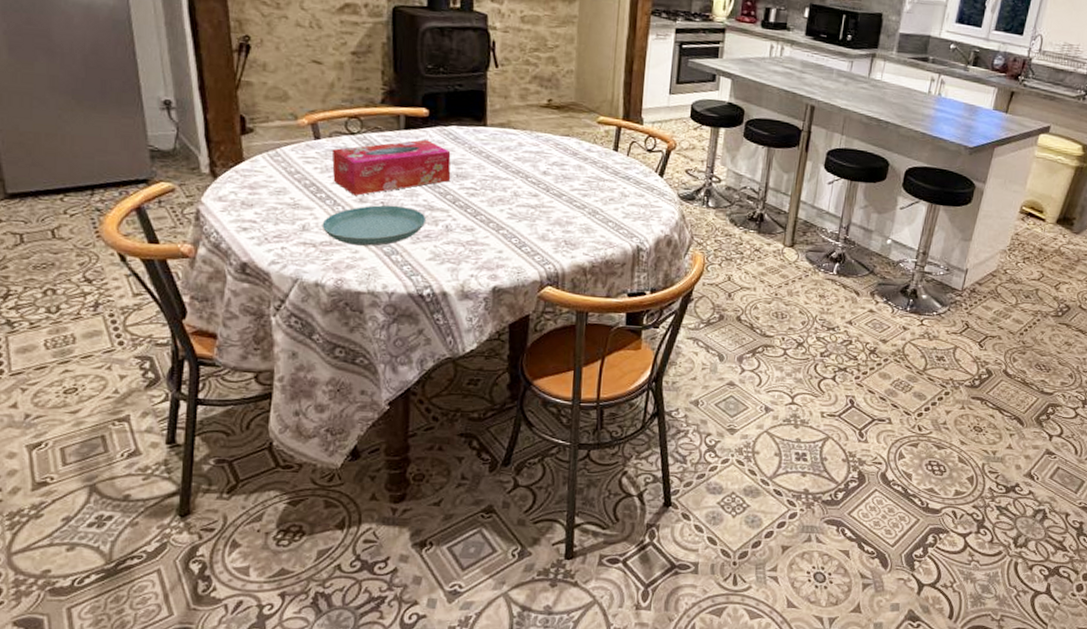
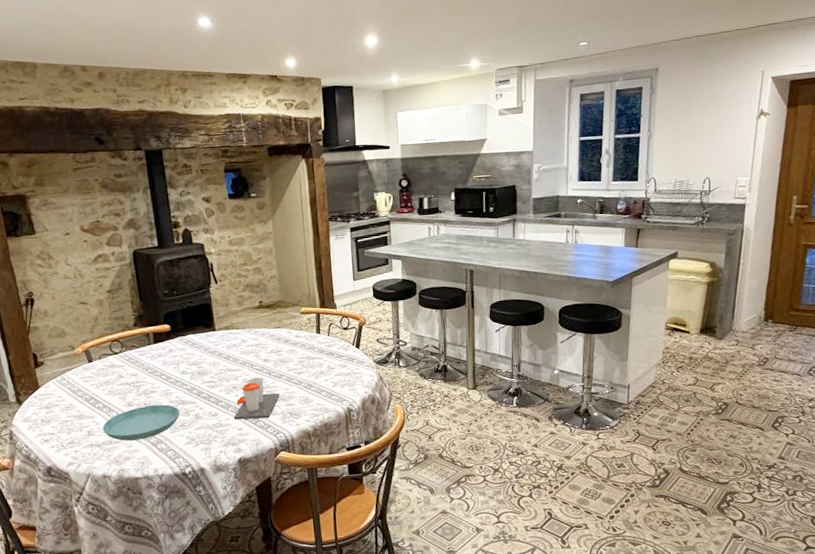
tissue box: present [331,140,451,196] -> none [102,349,194,402]
cup: none [494,192,557,244] -> present [233,377,280,420]

